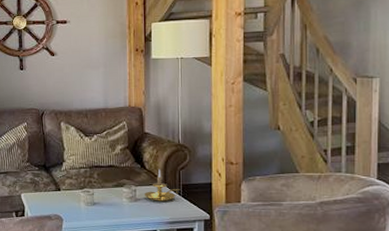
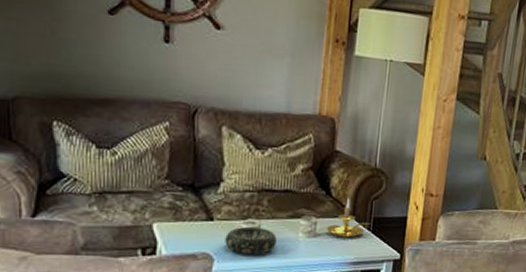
decorative bowl: none [69,194,107,215] -> present [225,226,277,254]

